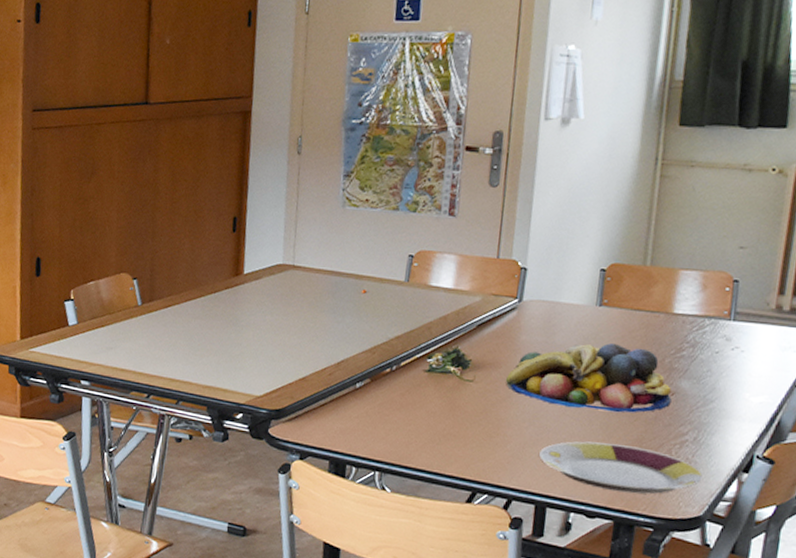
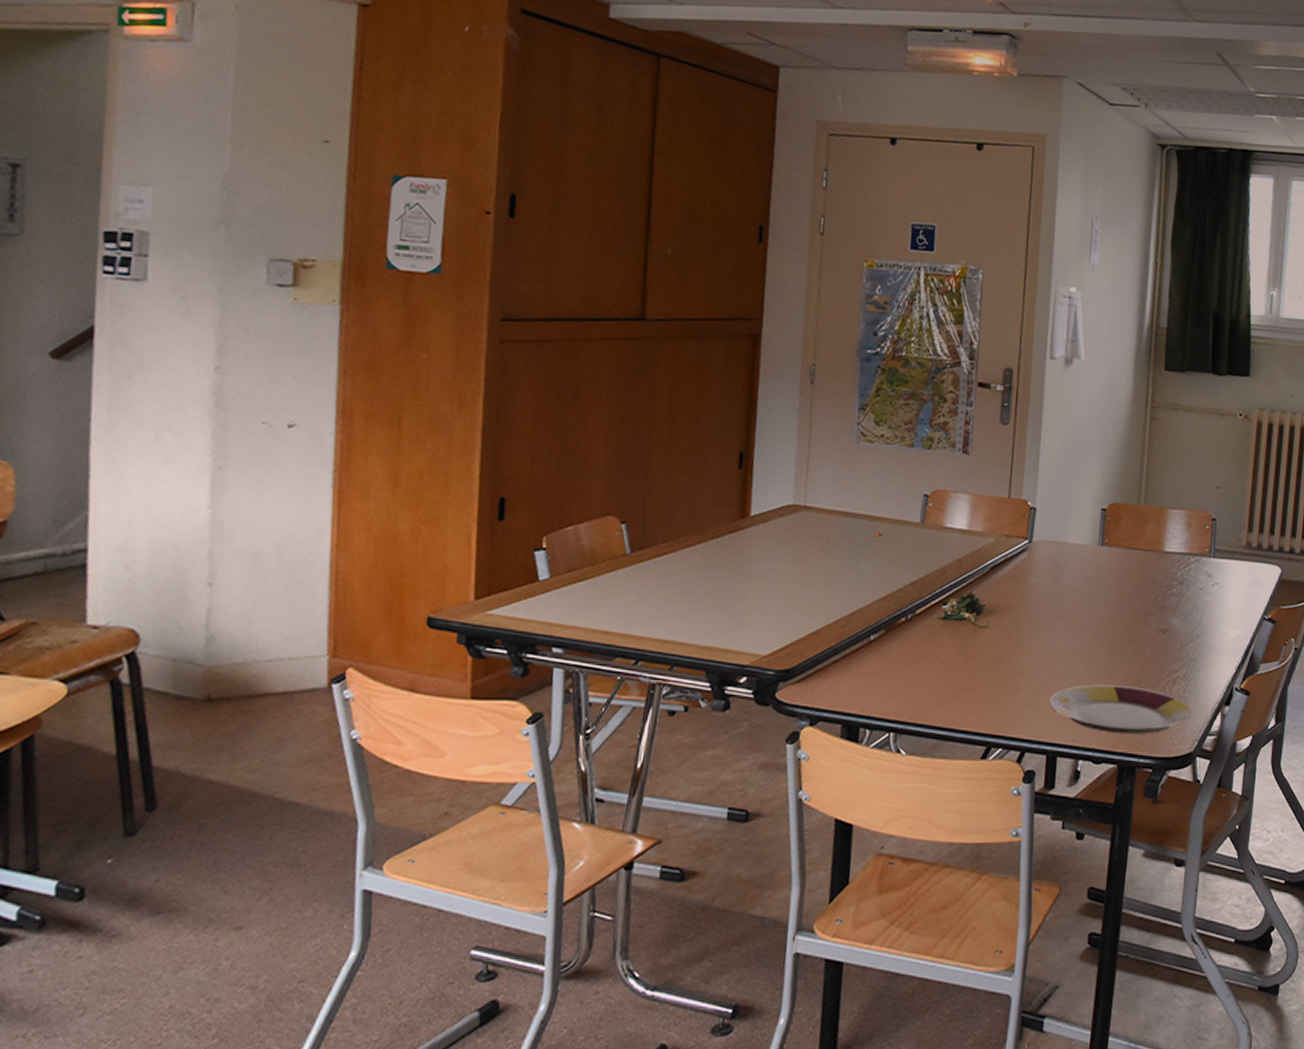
fruit bowl: present [505,343,672,413] -> none [1017,583,1165,653]

